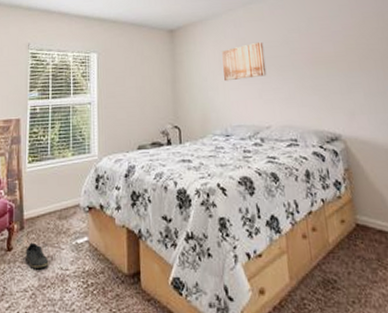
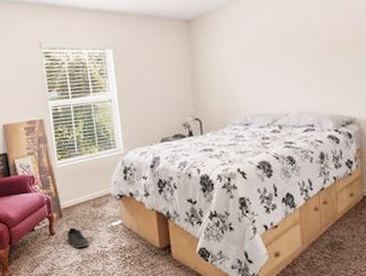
wall art: present [222,41,267,82] -> none [241,28,286,72]

